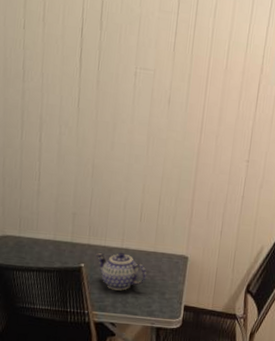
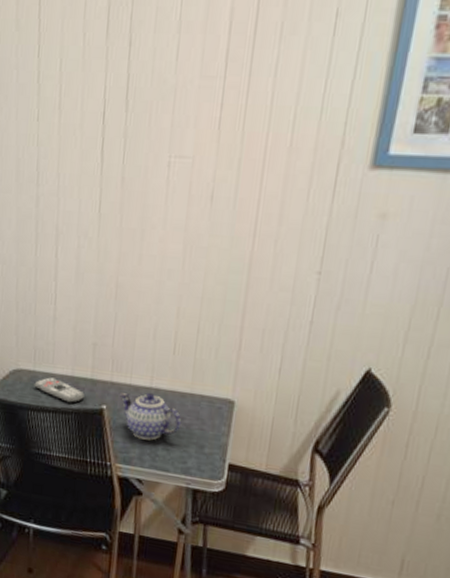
remote control: none [19,241,65,263] -> present [34,377,84,404]

